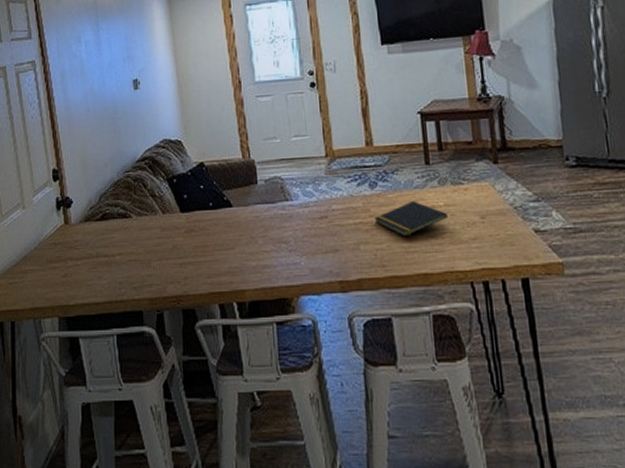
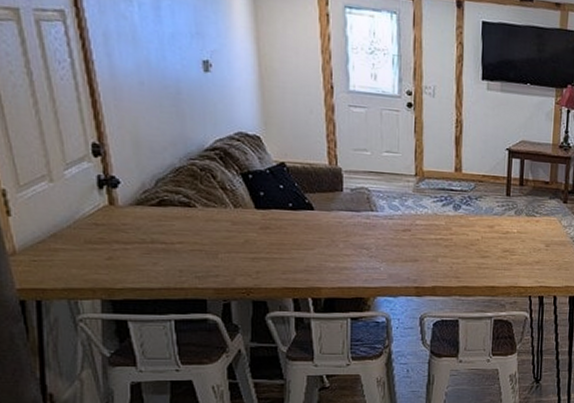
notepad: present [374,201,448,237] -> none [454,226,519,255]

